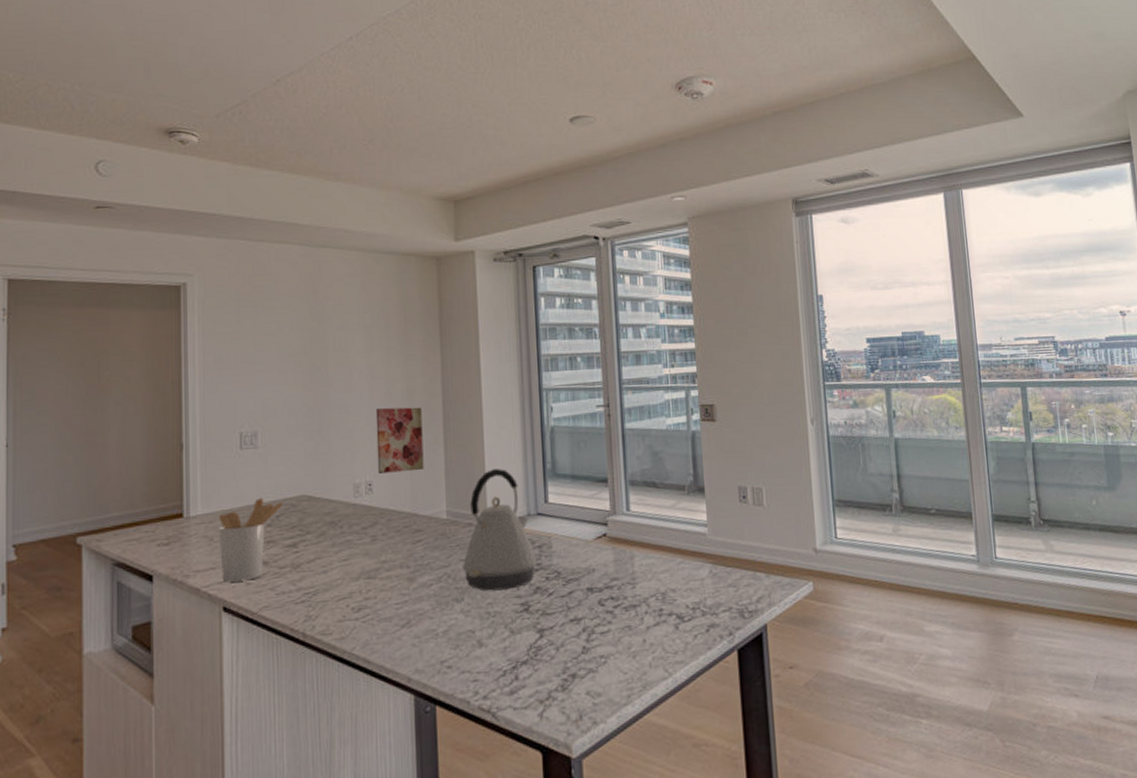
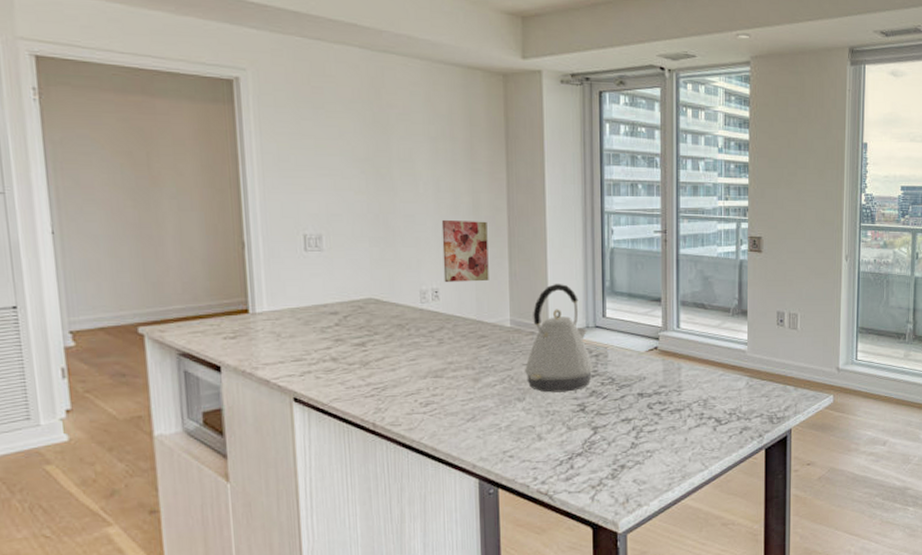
utensil holder: present [218,497,284,582] -> none [285,298,351,375]

